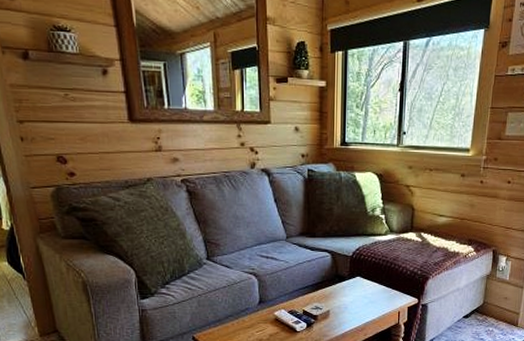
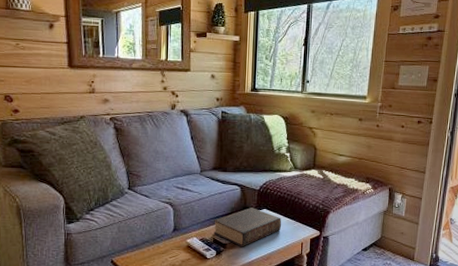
book: none [303,276,377,318] -> present [213,208,282,247]

